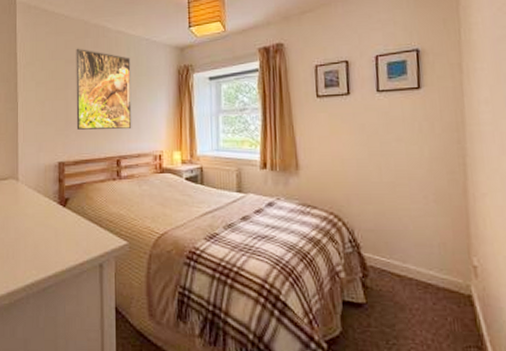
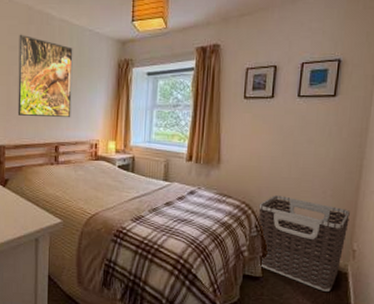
clothes hamper: none [350,202,463,320] -> present [258,194,350,292]

